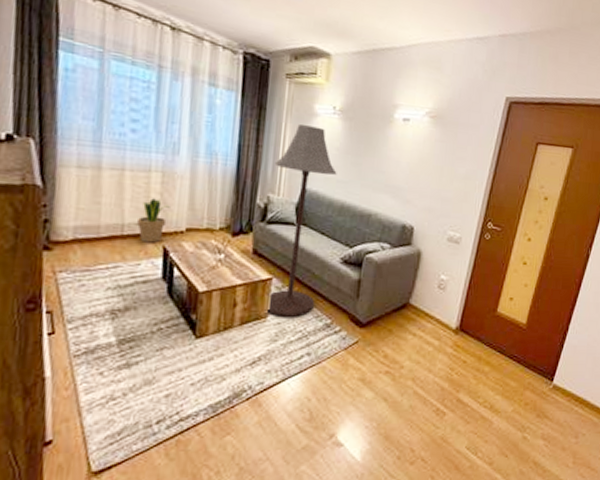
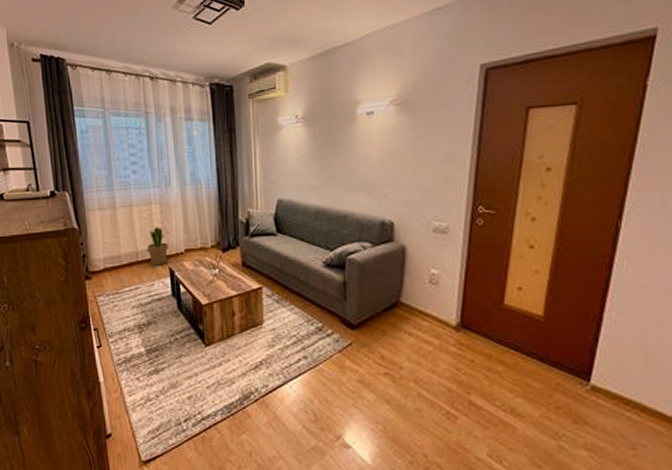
floor lamp: present [264,124,337,317] -> none [249,138,308,323]

